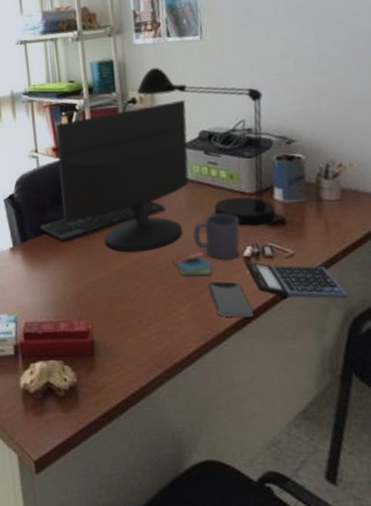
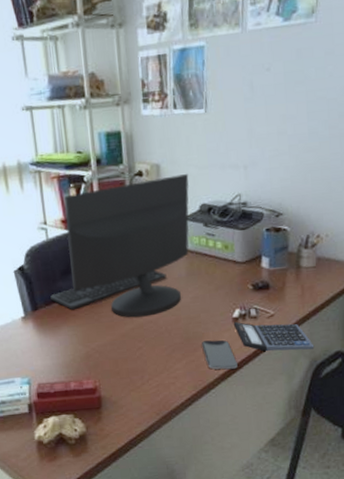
desk lamp: present [136,67,276,227] -> none [143,140,262,292]
sticky notes: present [174,251,212,276] -> none [173,314,205,337]
mug: present [193,213,241,260] -> none [190,280,231,321]

